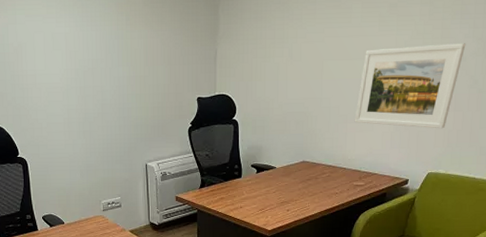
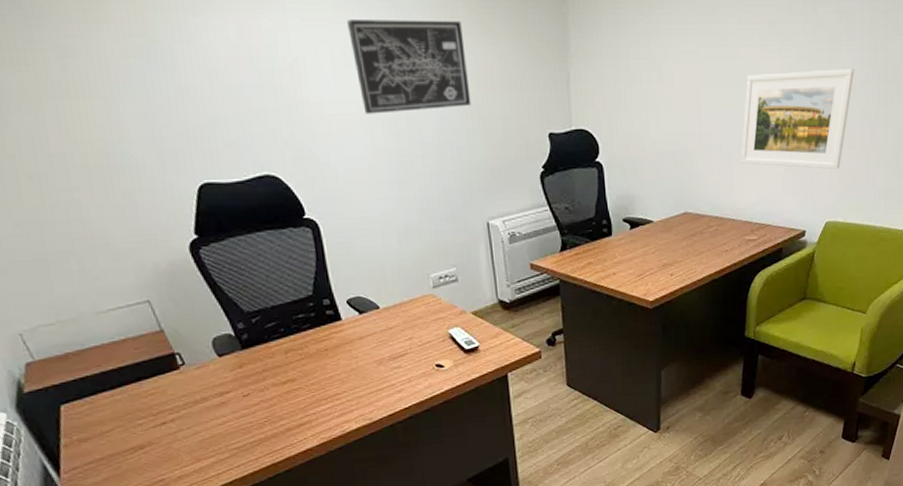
wall art: none [57,13,141,83] -> present [347,19,472,114]

